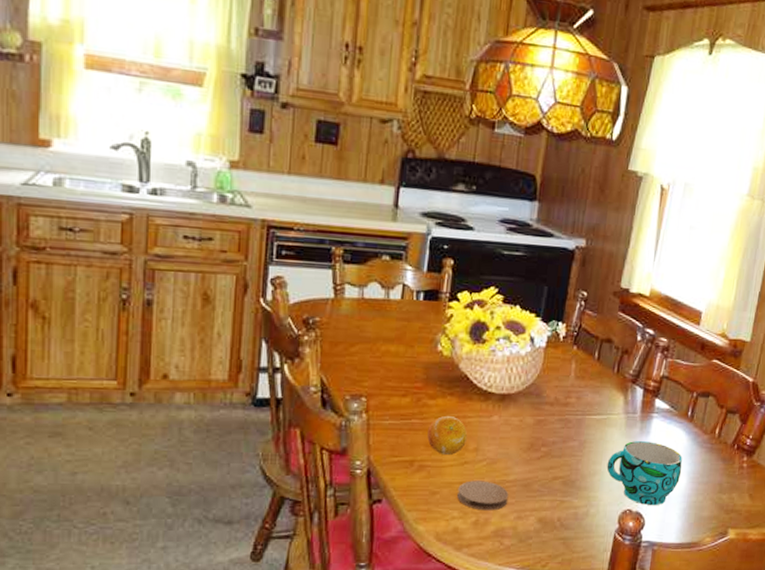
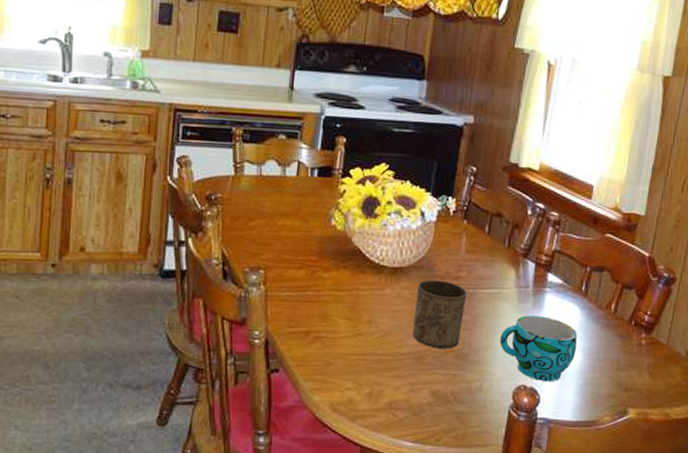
fruit: present [427,415,468,455] -> none [322,287,361,326]
coaster: present [457,480,509,511] -> none [351,352,402,383]
cup: none [520,406,576,475] -> present [412,280,467,349]

